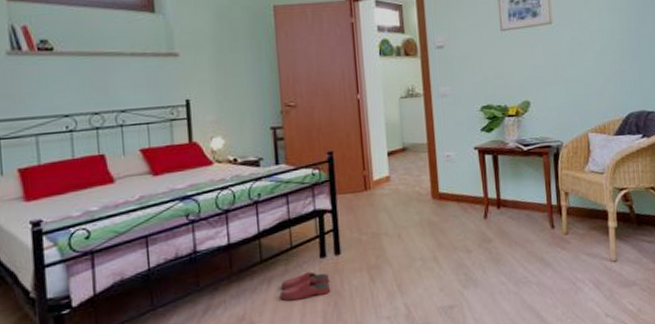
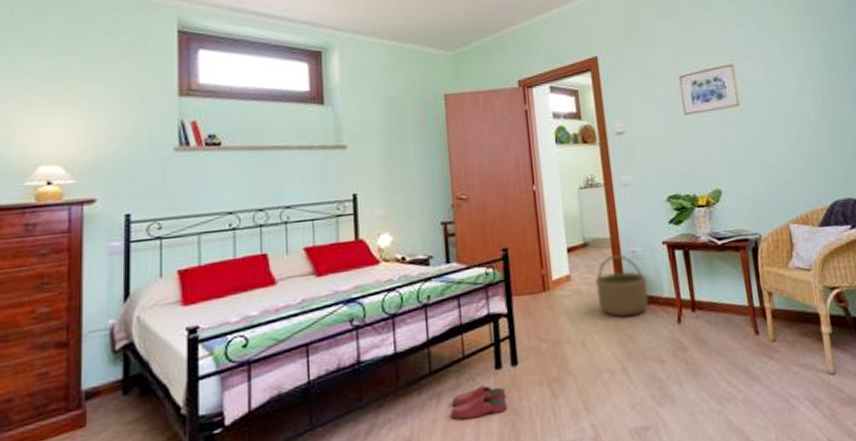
basket: none [411,159,460,214] -> present [594,255,650,318]

